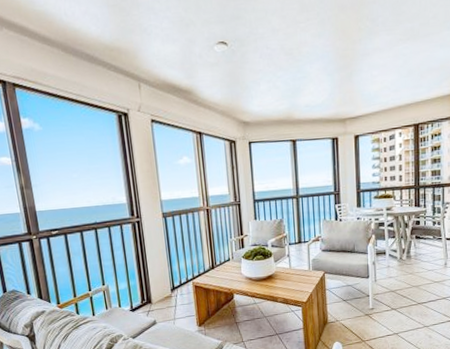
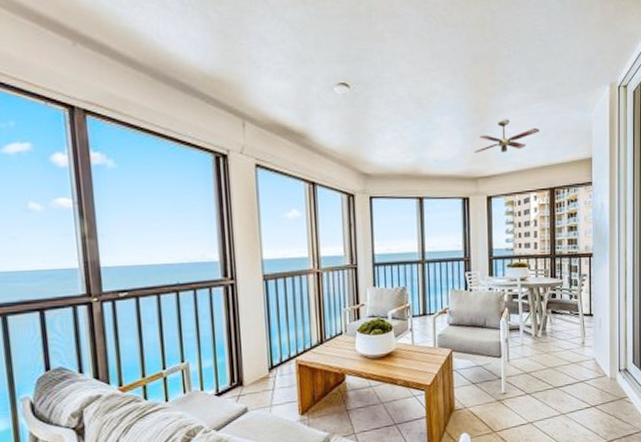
ceiling fan: none [342,62,404,96] -> present [475,119,539,153]

